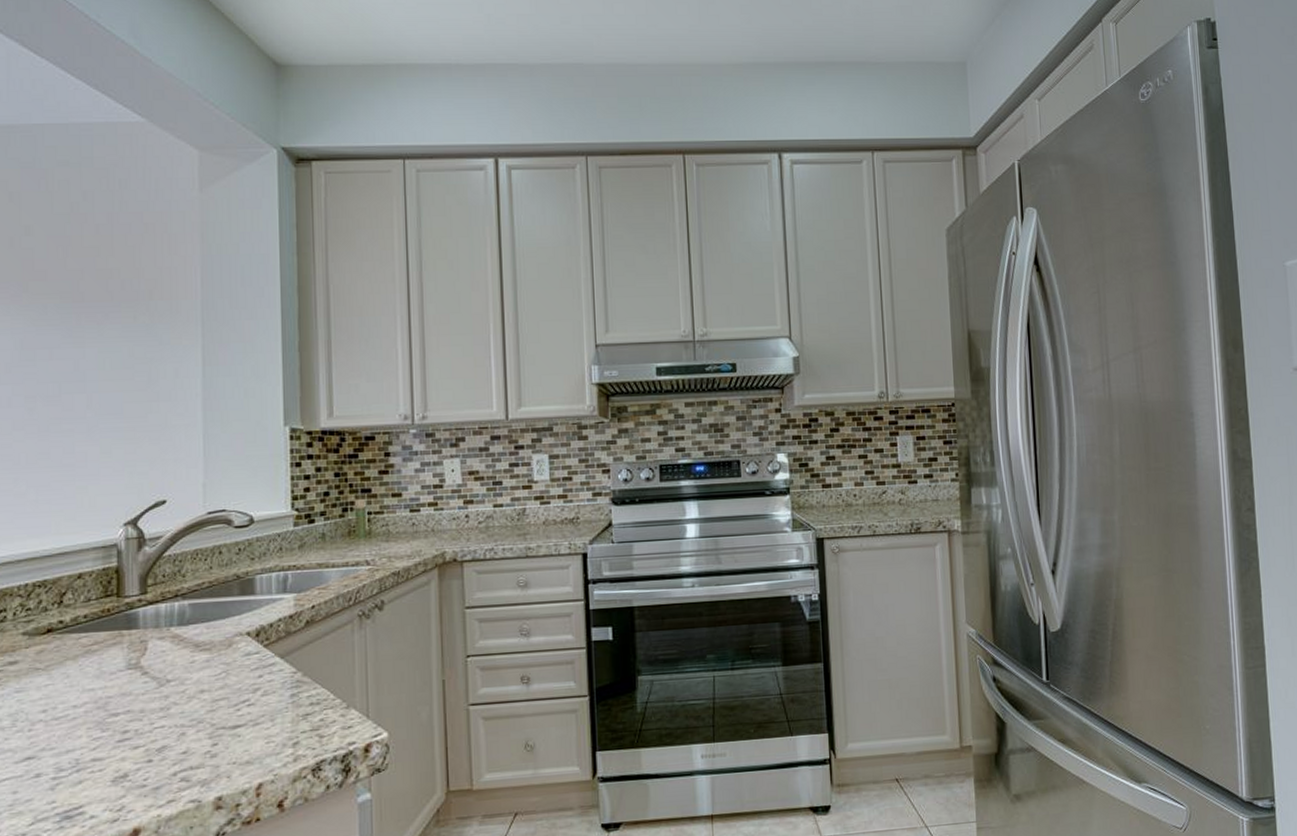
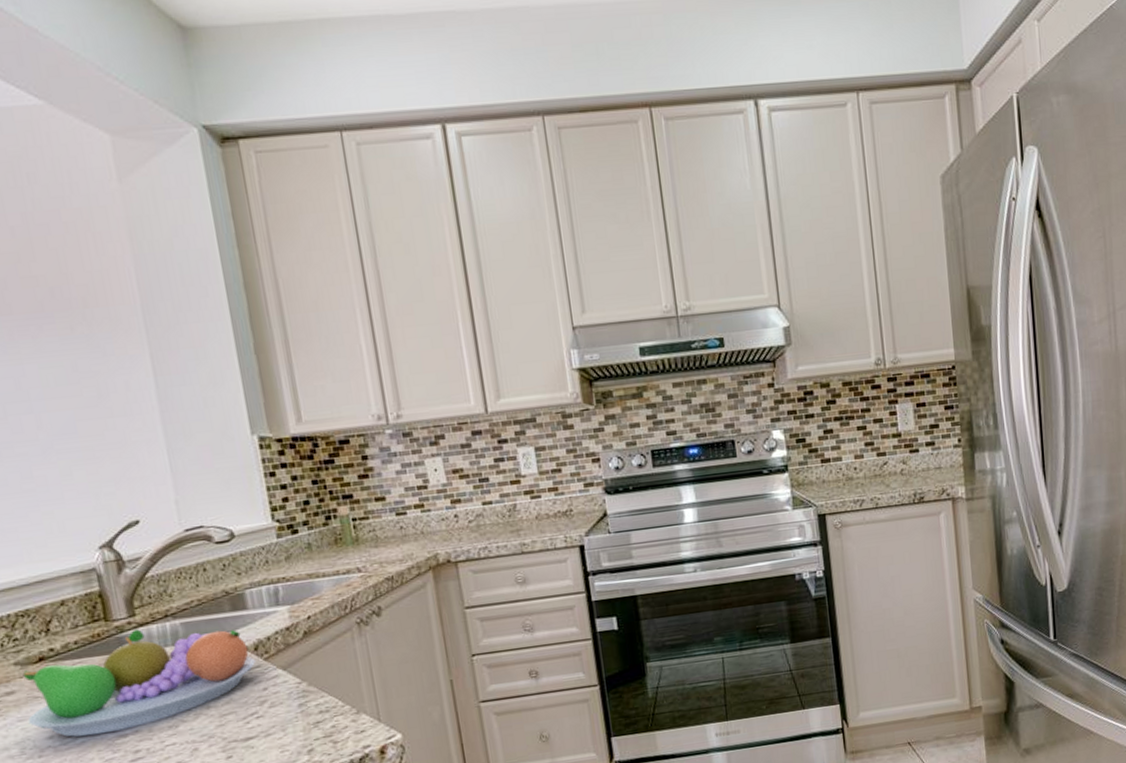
fruit bowl: none [25,607,255,713] -> present [22,629,255,737]

